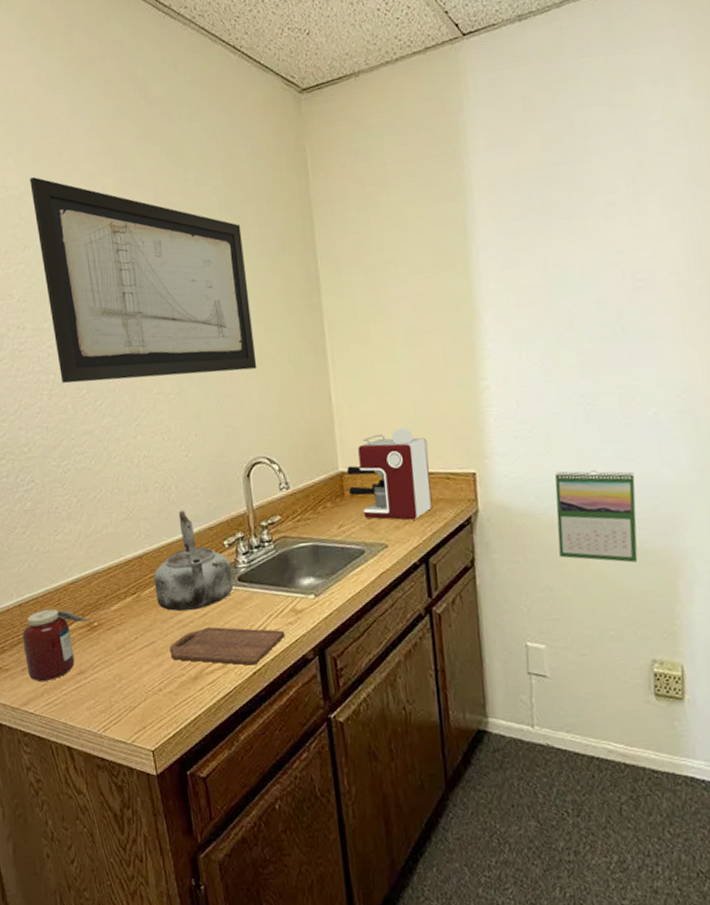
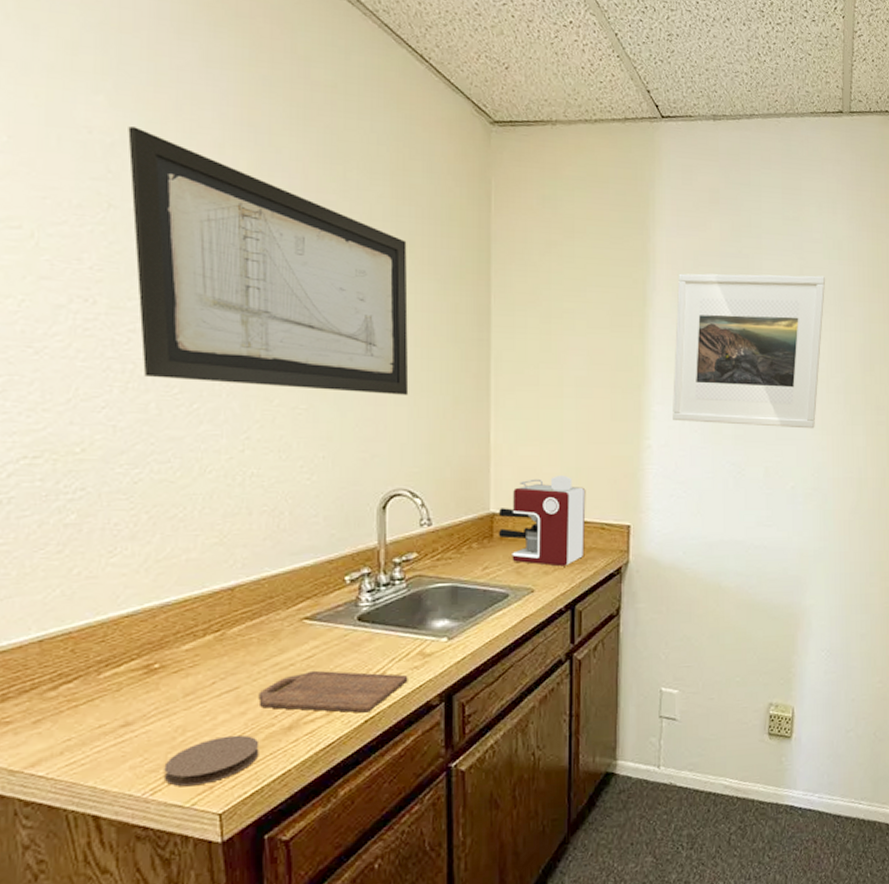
jar: present [22,608,93,681] -> none [39,646,153,737]
coaster: none [109,683,176,726] -> present [163,734,260,787]
kettle: present [153,510,234,612] -> none [247,539,352,653]
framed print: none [498,162,676,356] -> present [673,273,826,429]
calendar: present [555,470,638,563] -> none [700,530,771,617]

